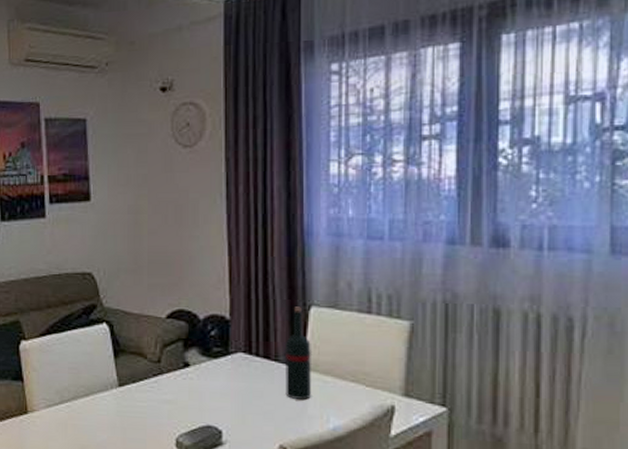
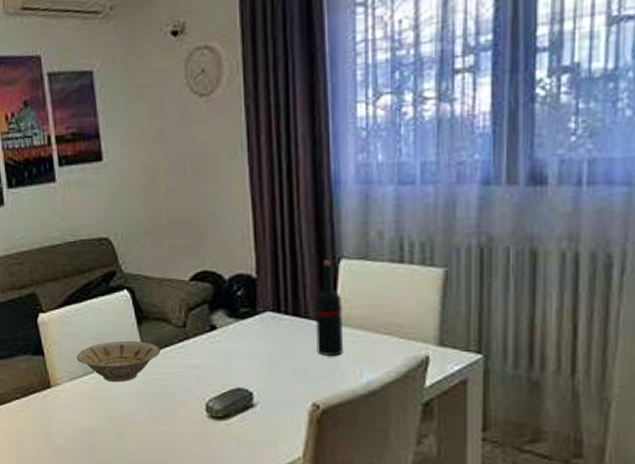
bowl: none [54,372,136,413] -> present [76,340,161,382]

